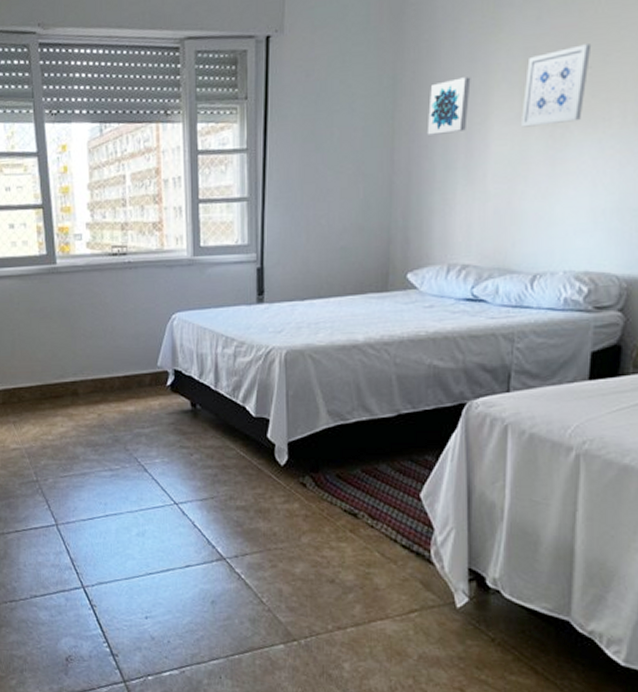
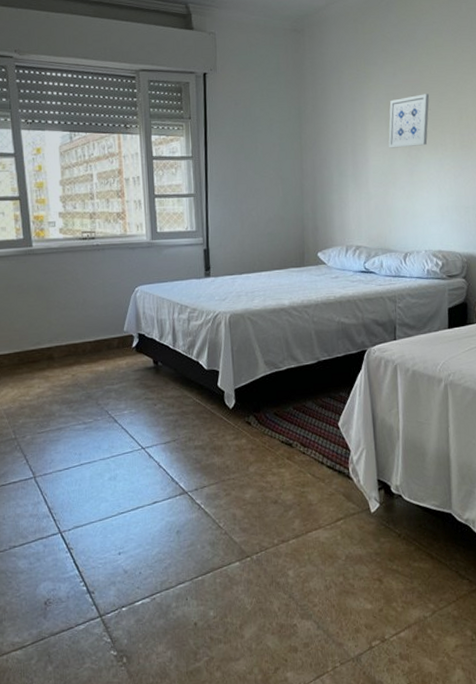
wall art: present [427,77,471,135] -> none [325,111,353,151]

